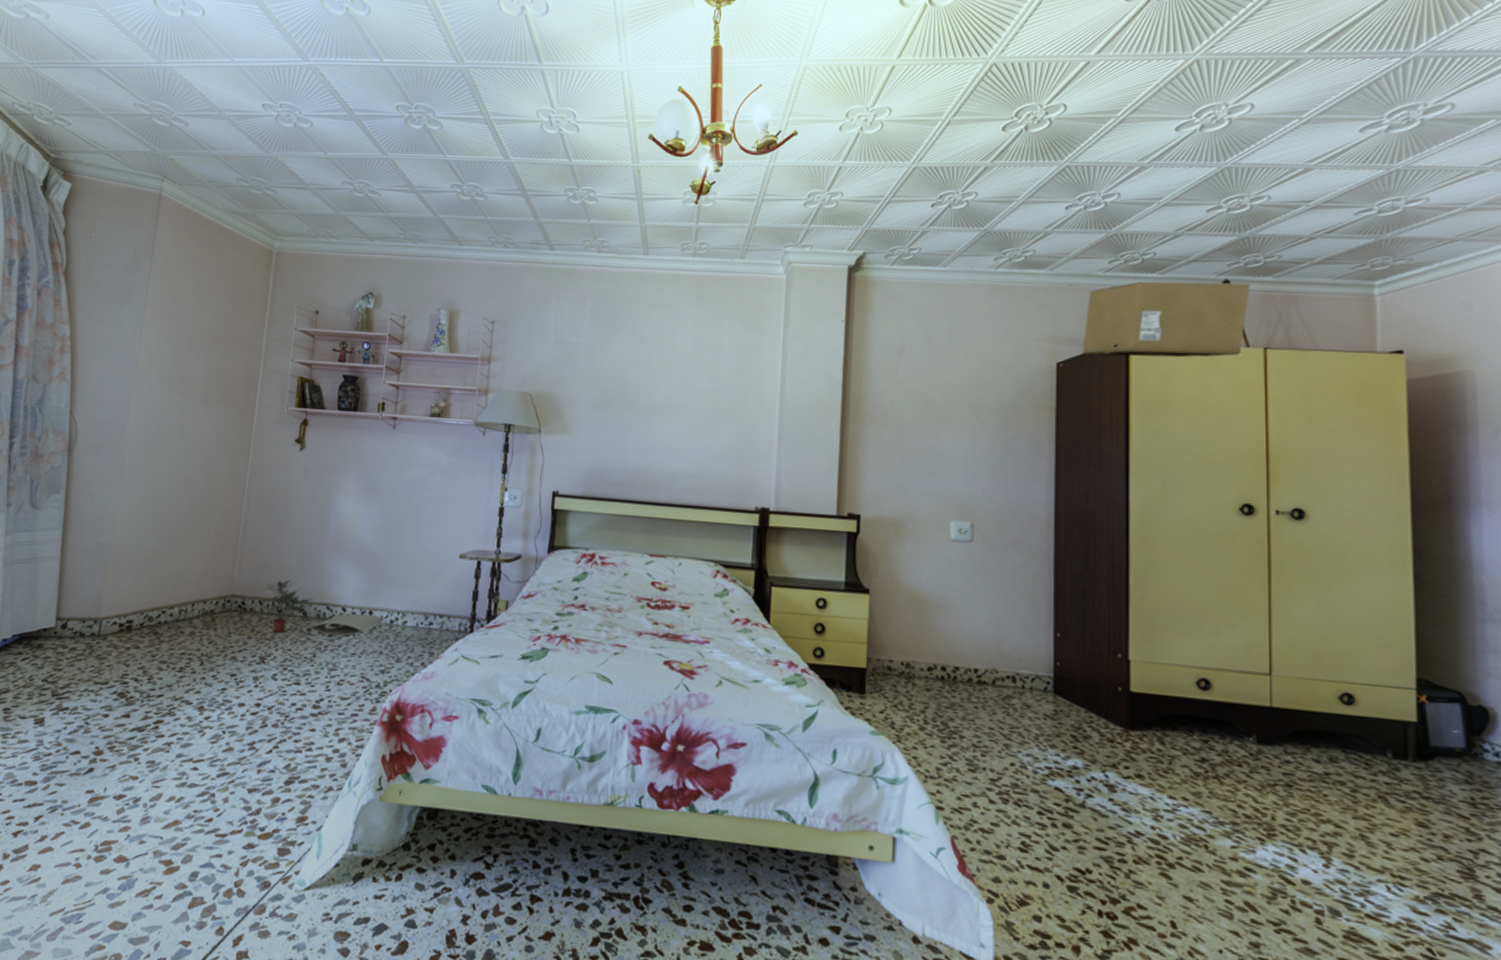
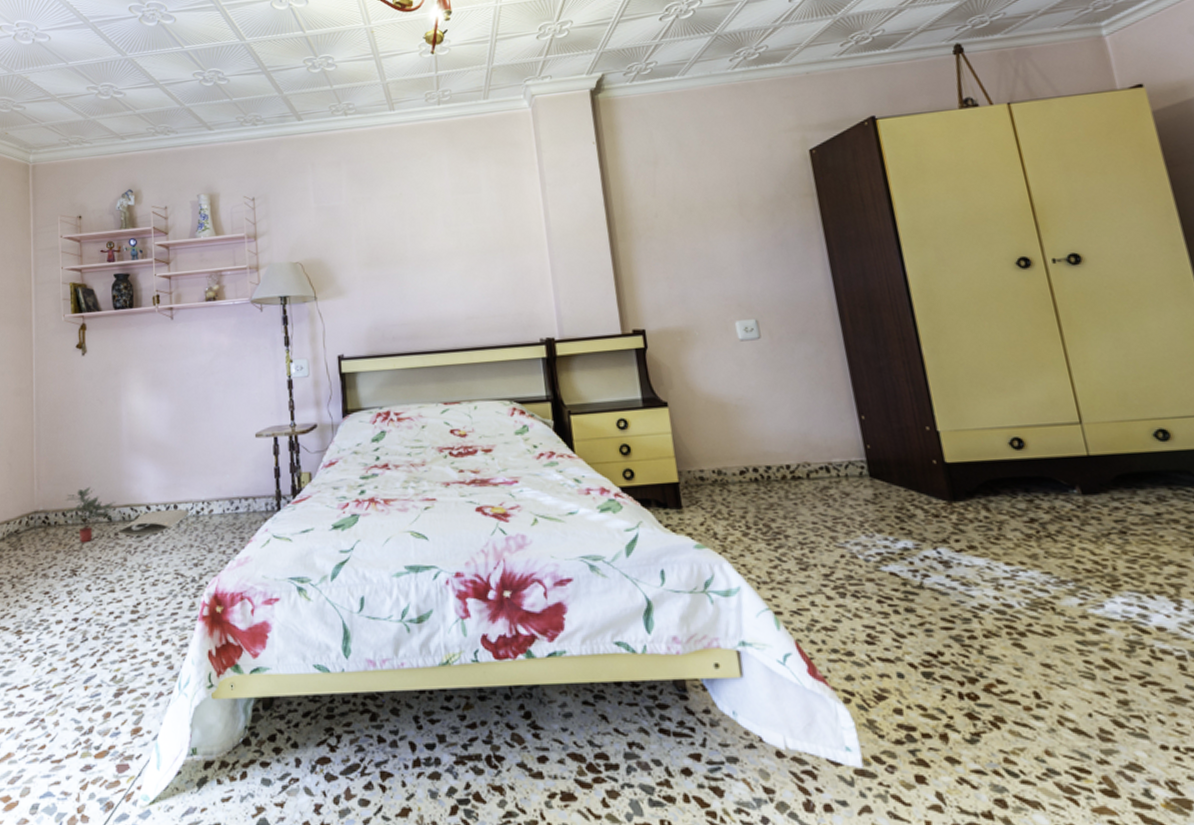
box: present [1082,281,1251,358] -> none [827,43,986,139]

